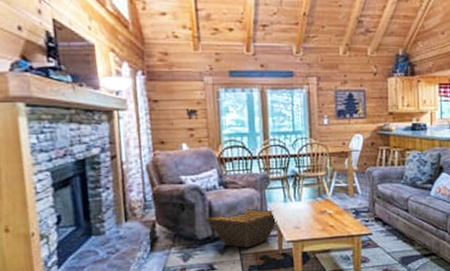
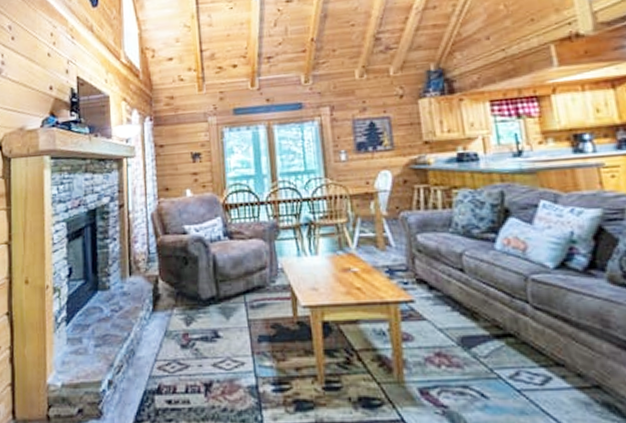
basket: present [206,208,279,248] -> none [210,263,292,312]

